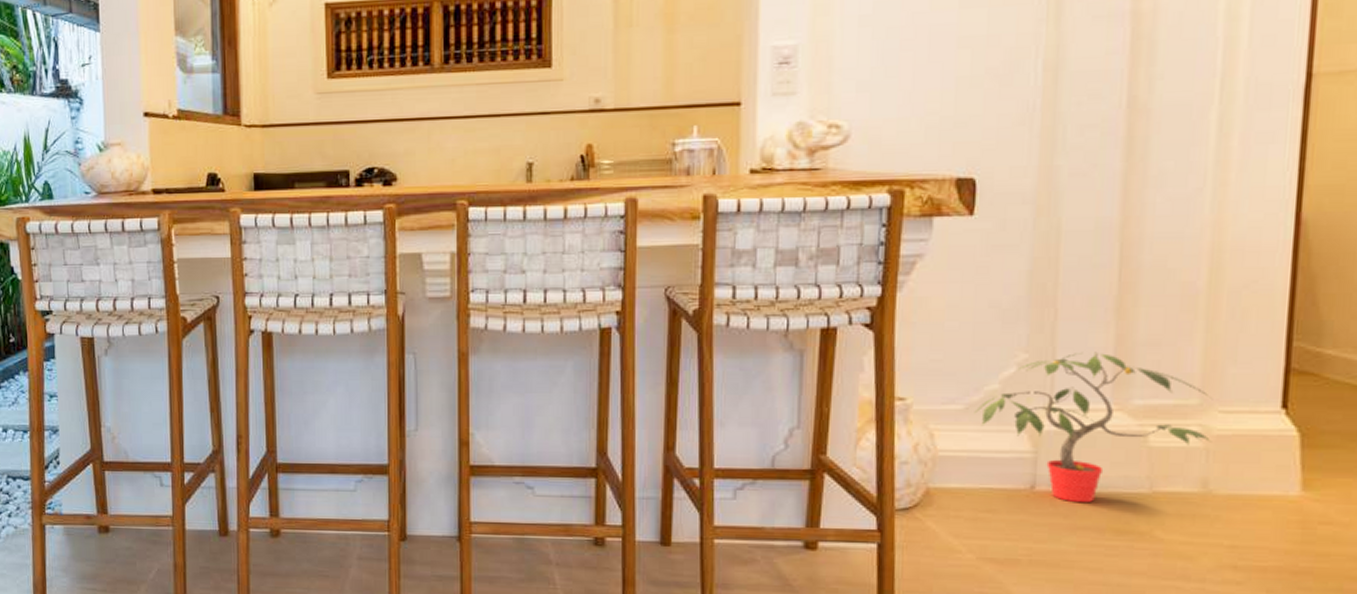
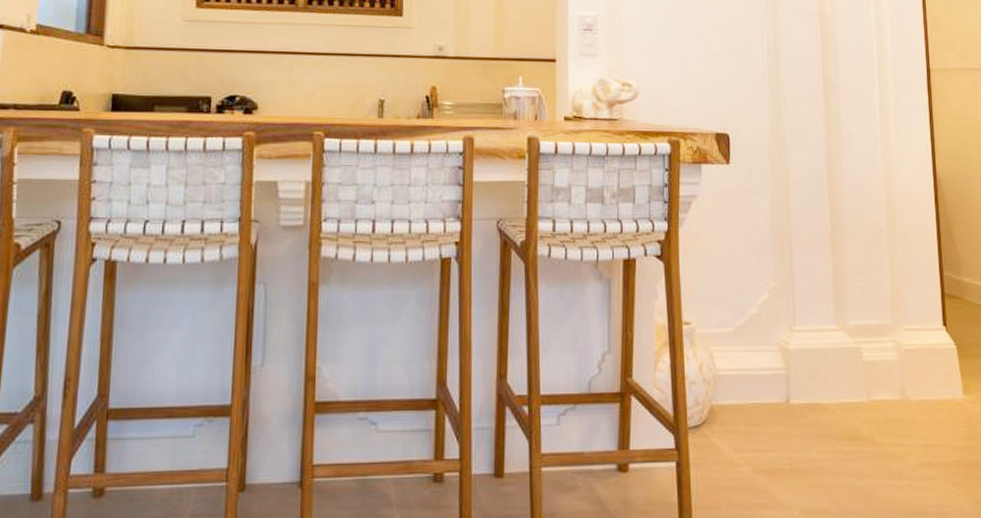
potted plant: present [974,351,1212,503] -> none [741,280,903,414]

